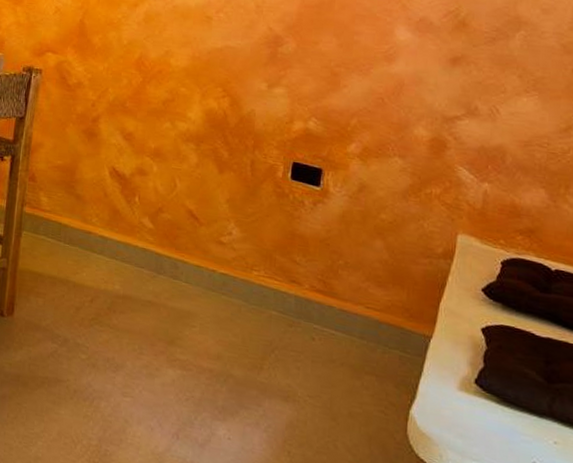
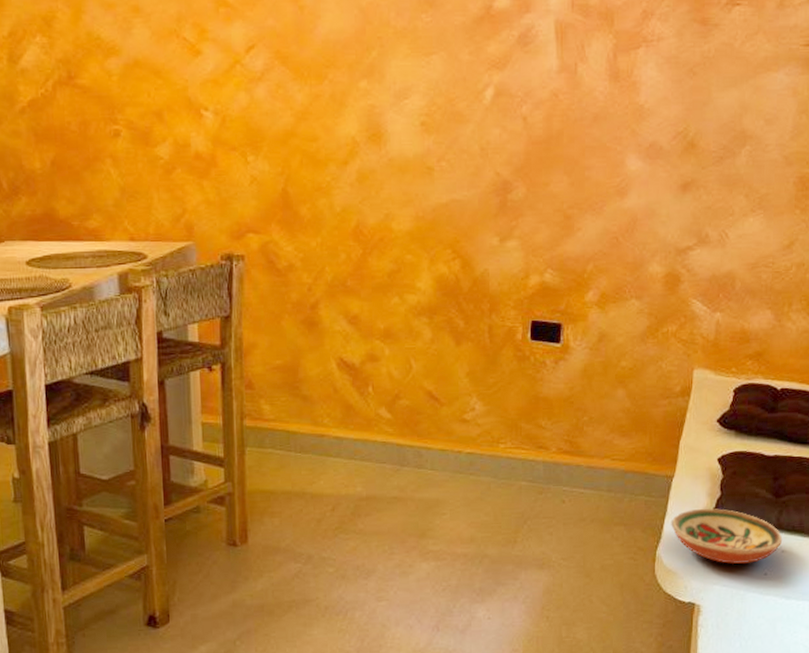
decorative bowl: none [426,375,556,447] -> present [671,508,783,564]

